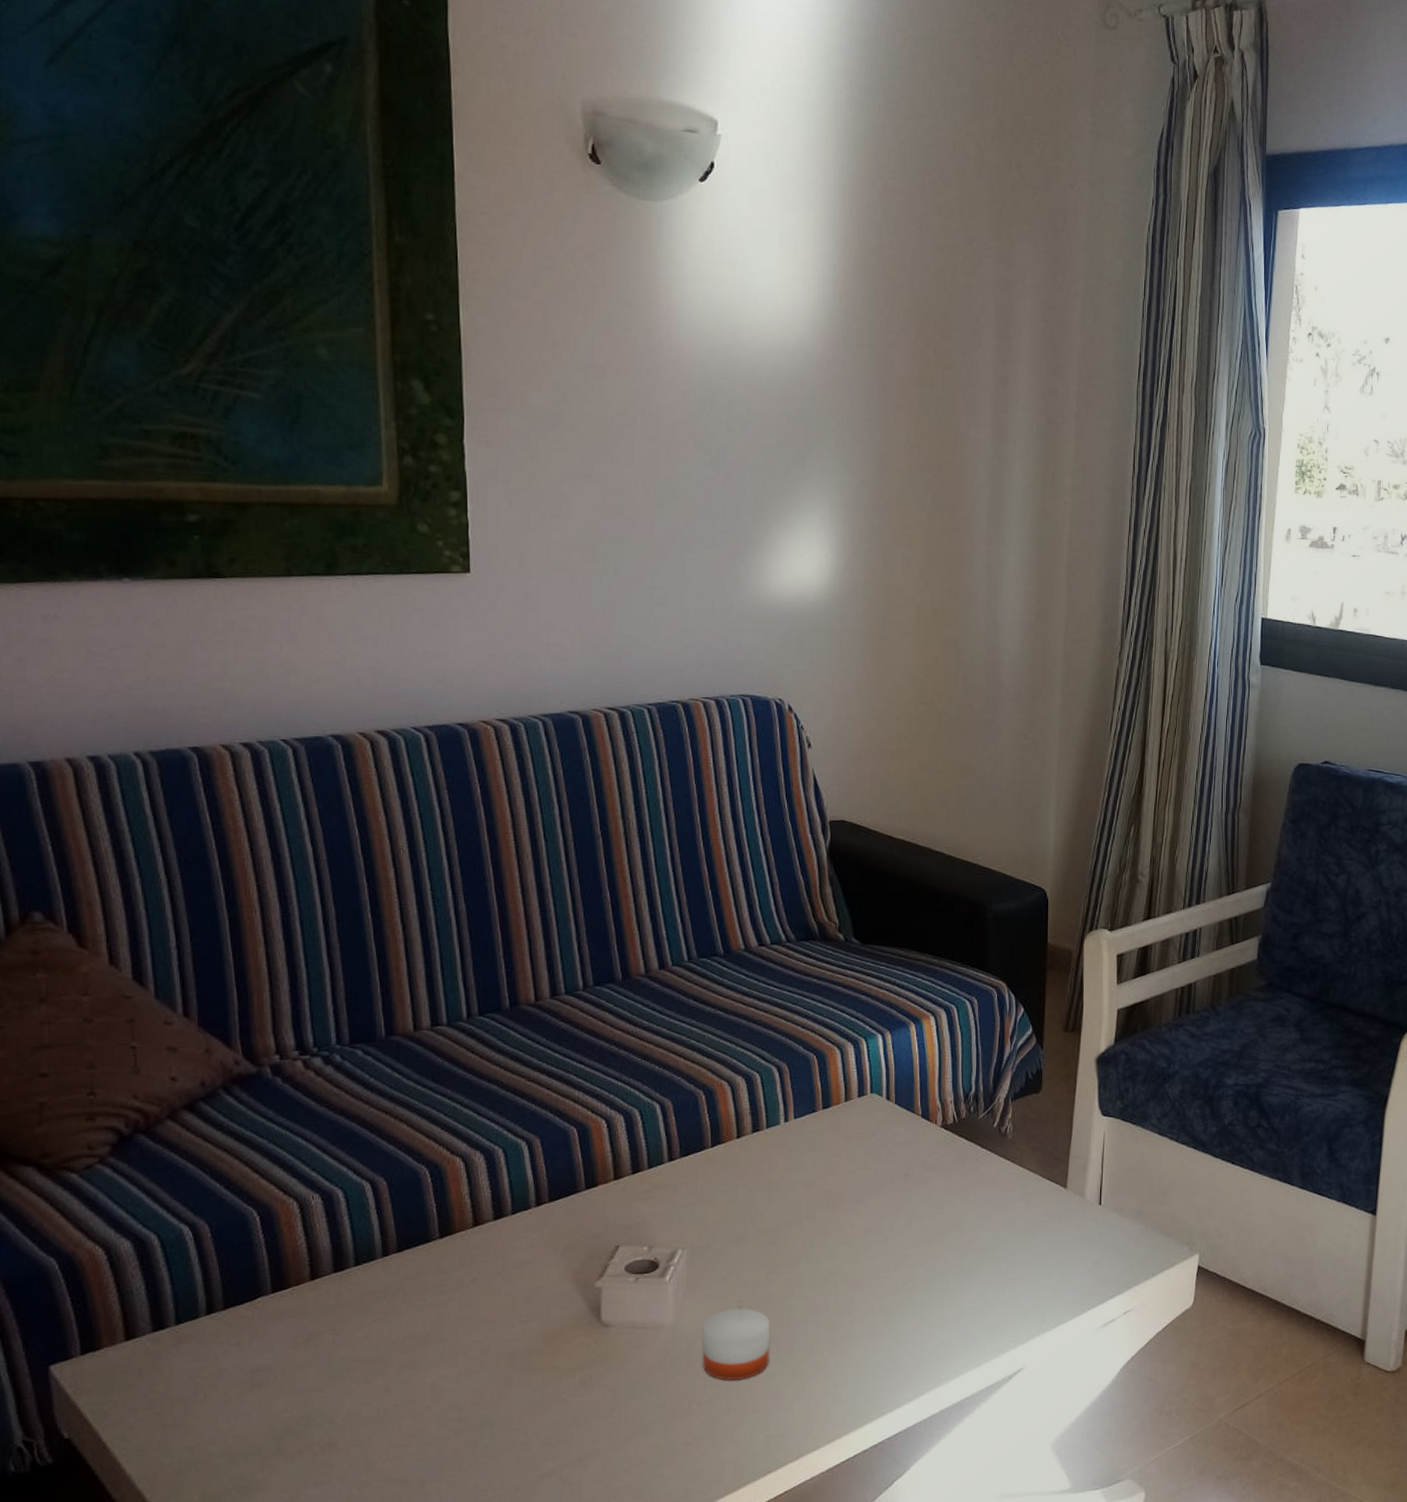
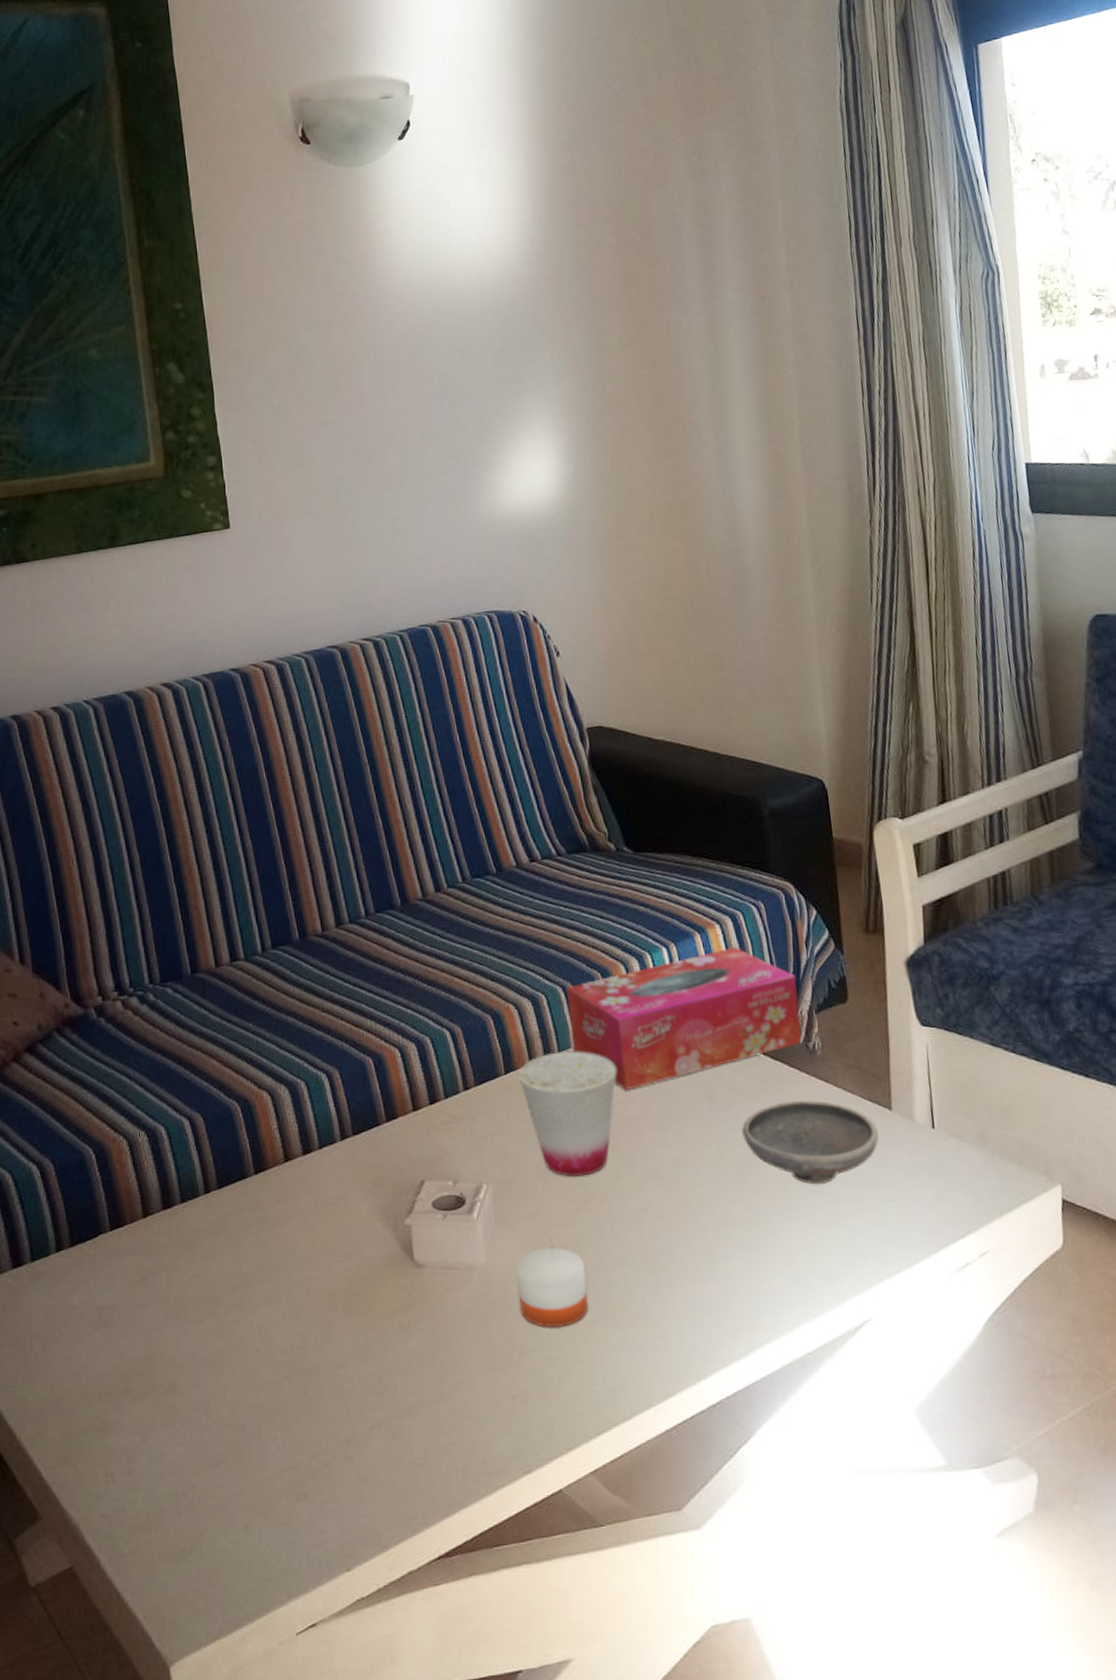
cup: none [724,1127,822,1244] -> present [518,1051,617,1177]
tissue box: none [780,1037,997,1165] -> present [566,947,801,1090]
ceramic bowl: none [932,1178,1052,1252] -> present [742,1100,879,1185]

